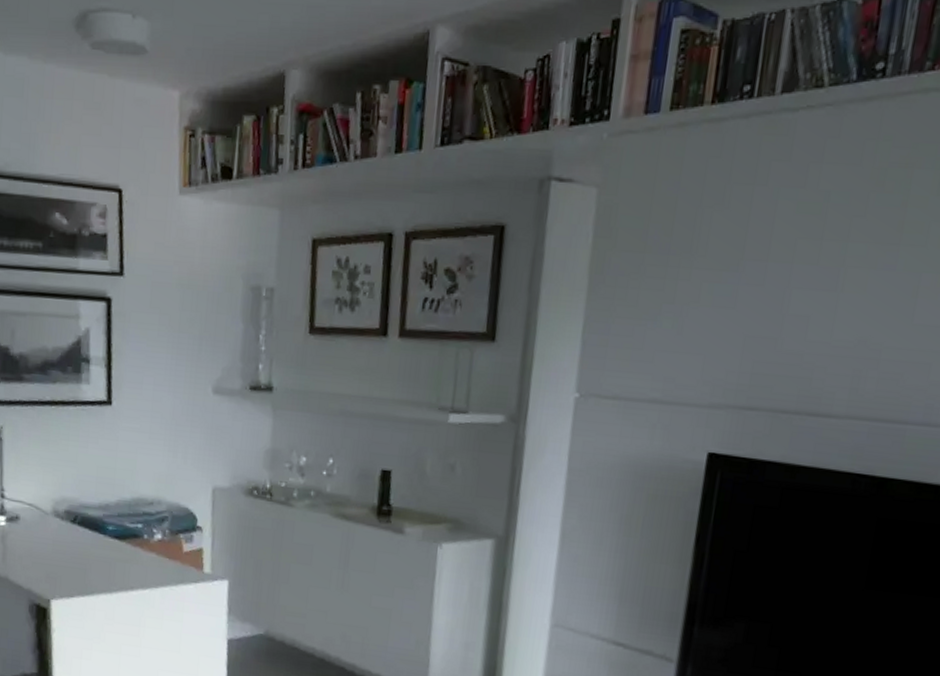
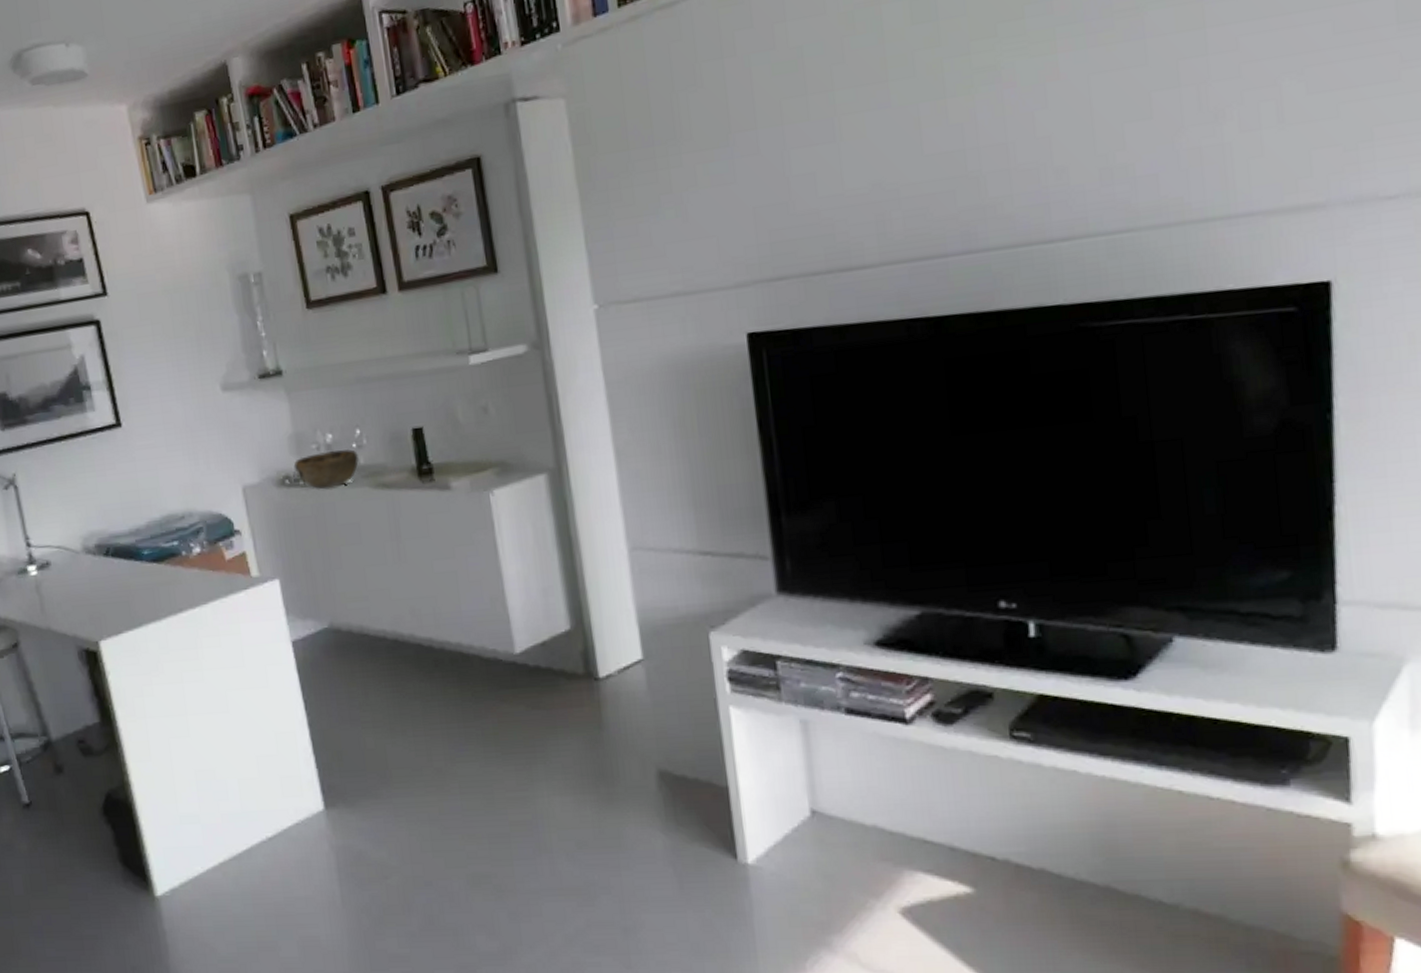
decorative bowl: none [264,472,326,510] -> present [293,449,359,490]

